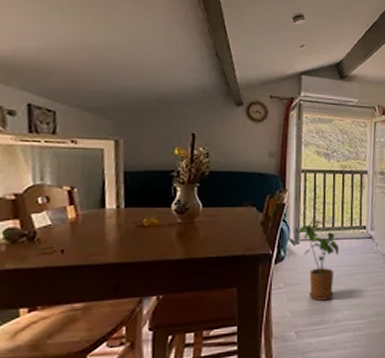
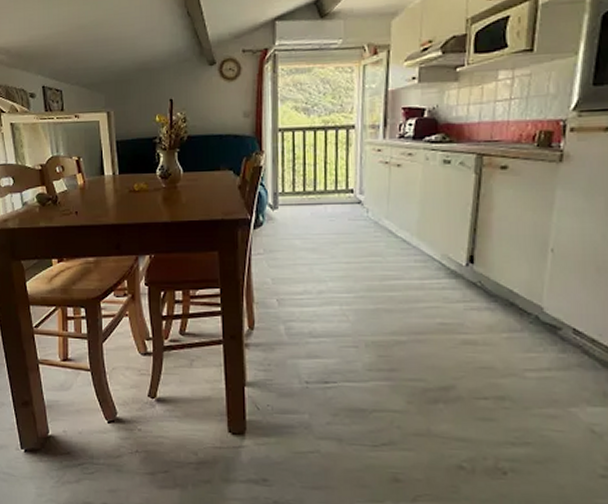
house plant: present [295,220,340,301] -> none [273,183,323,270]

